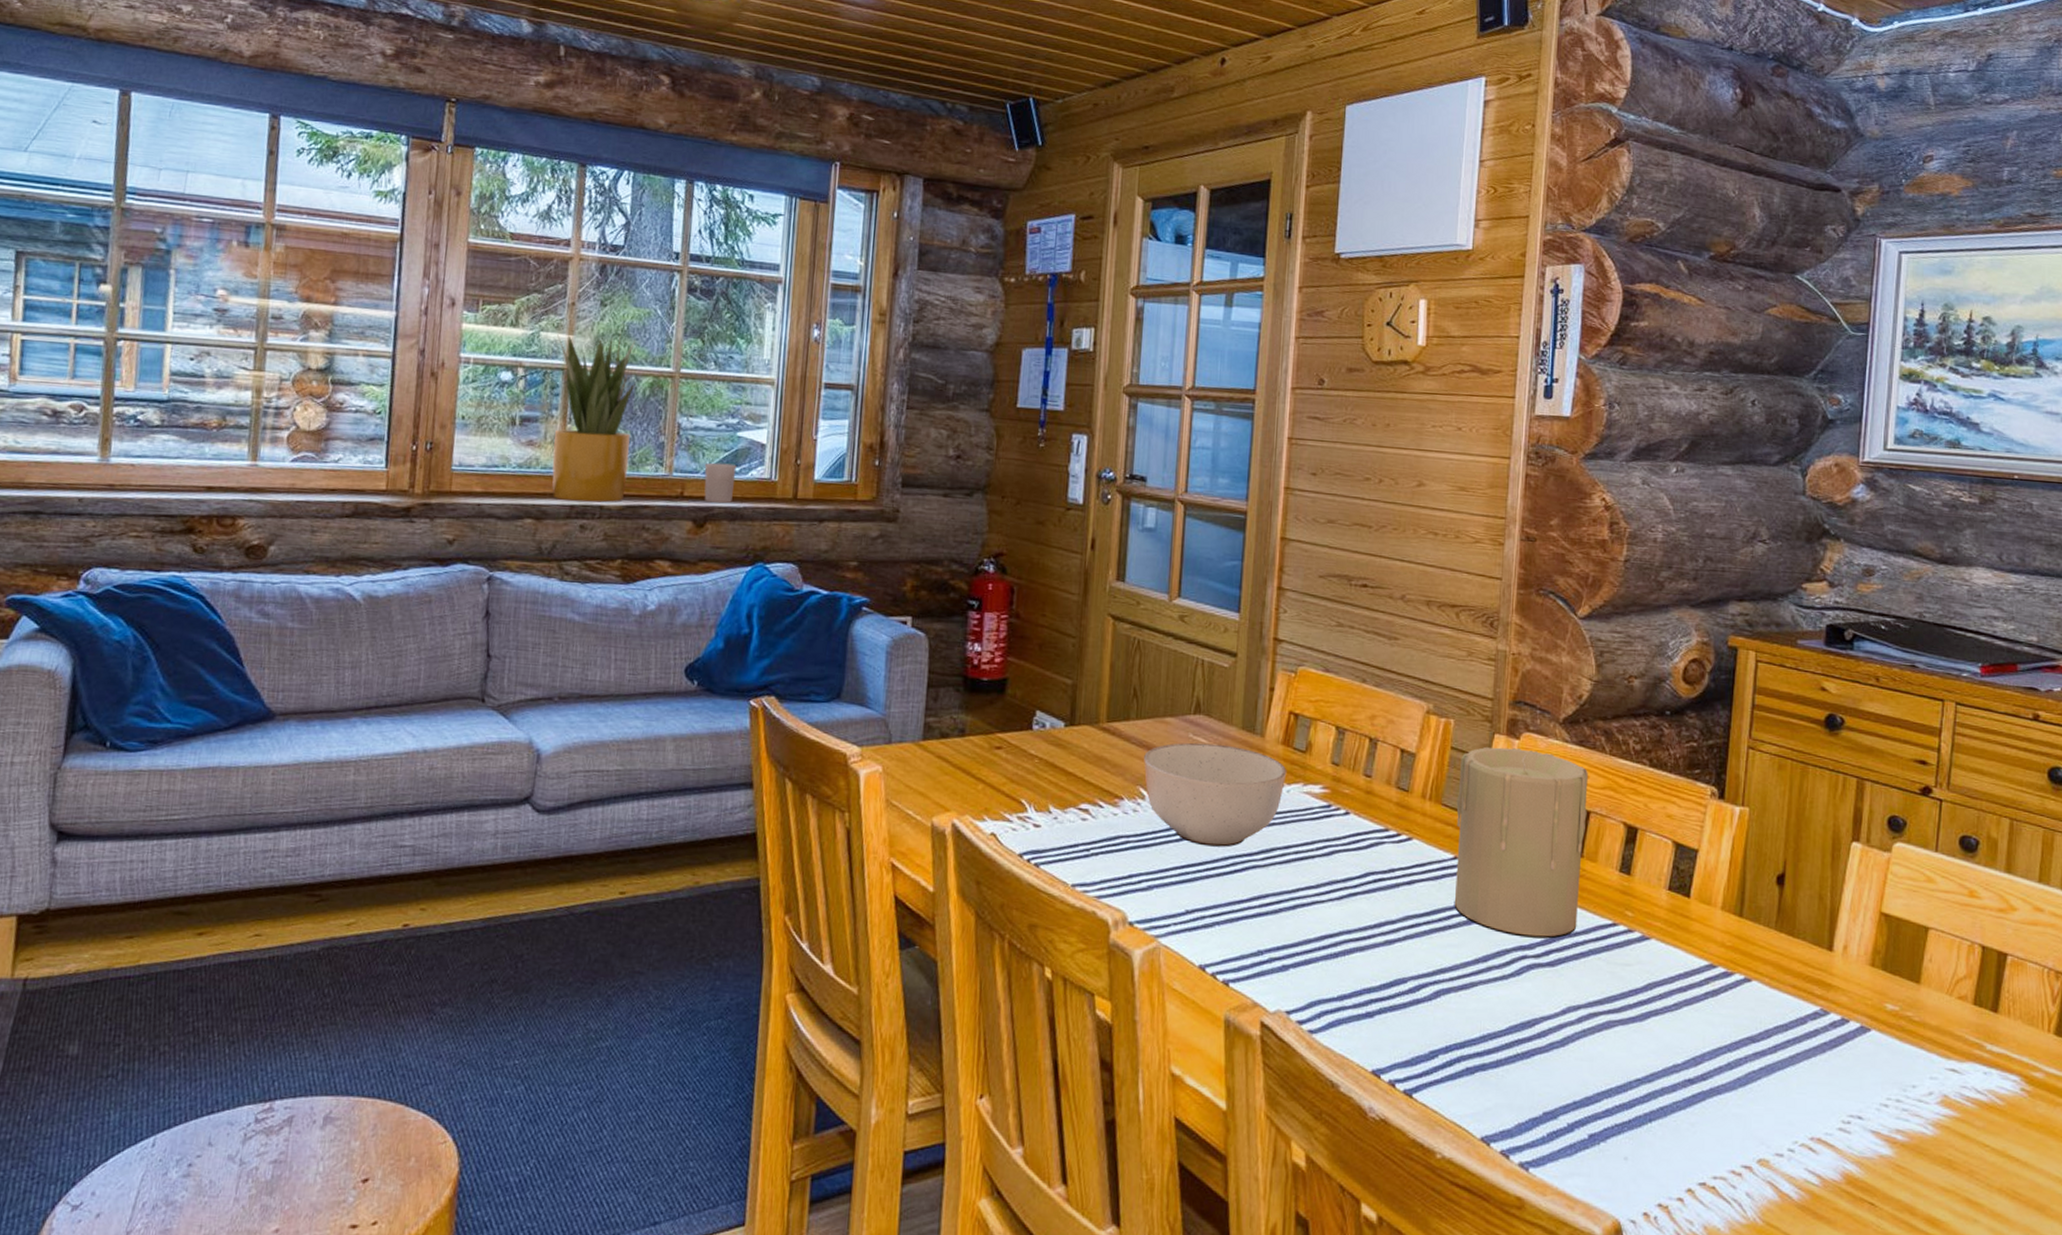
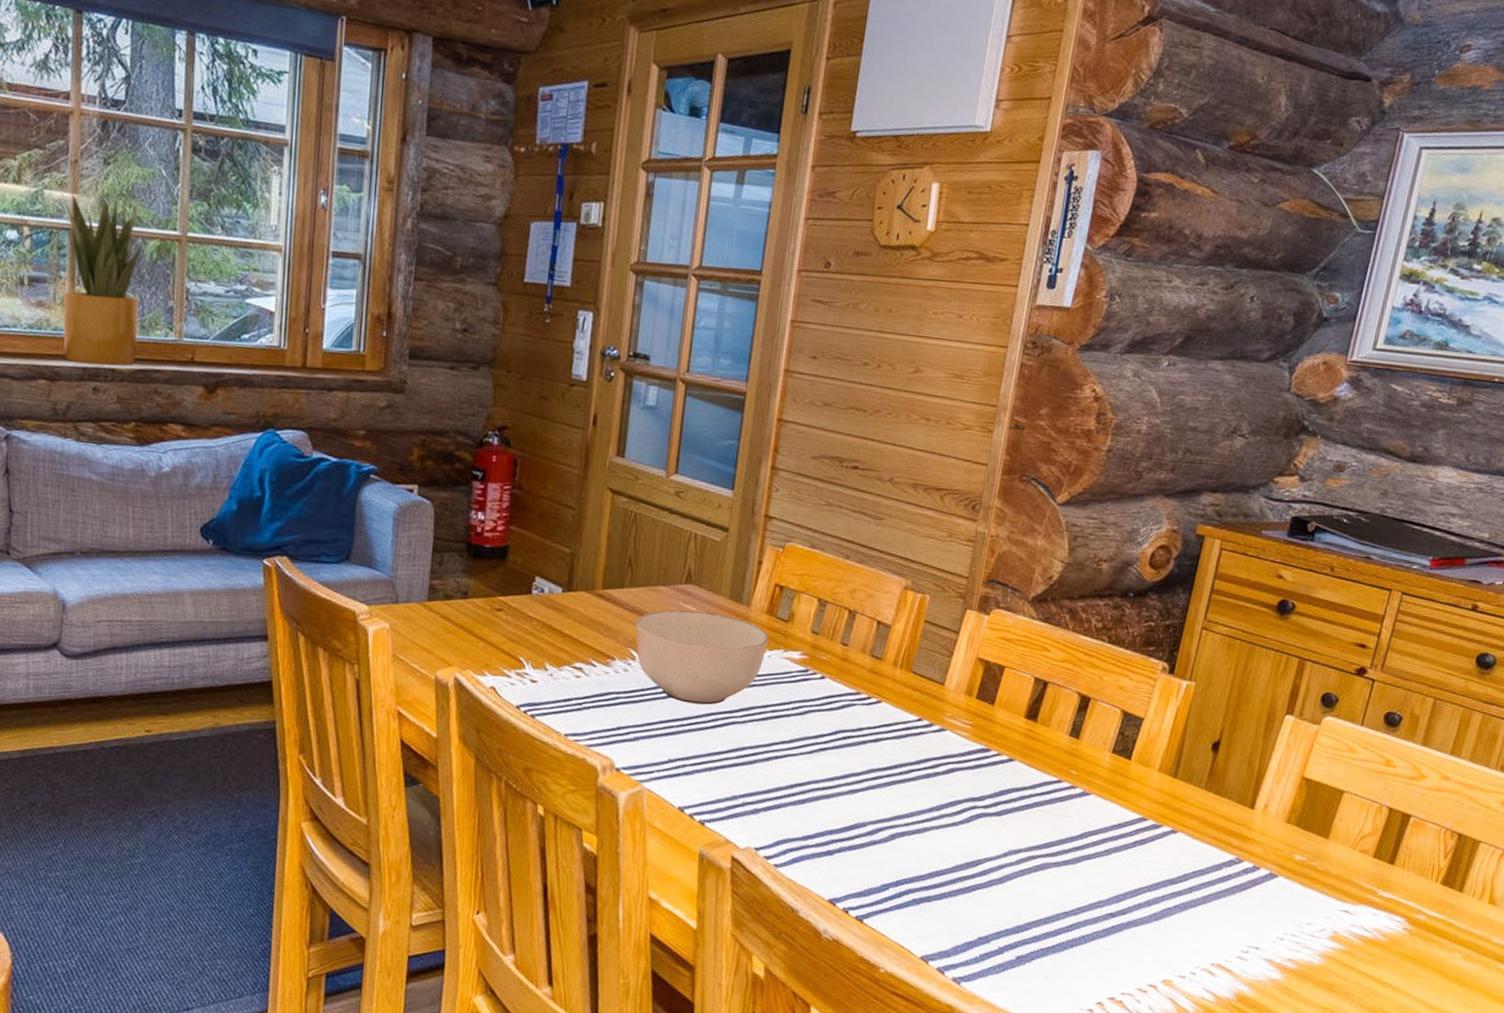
candle holder: present [704,462,737,504] -> none [214,329,246,370]
candle: present [1454,746,1588,939] -> none [914,621,1050,793]

